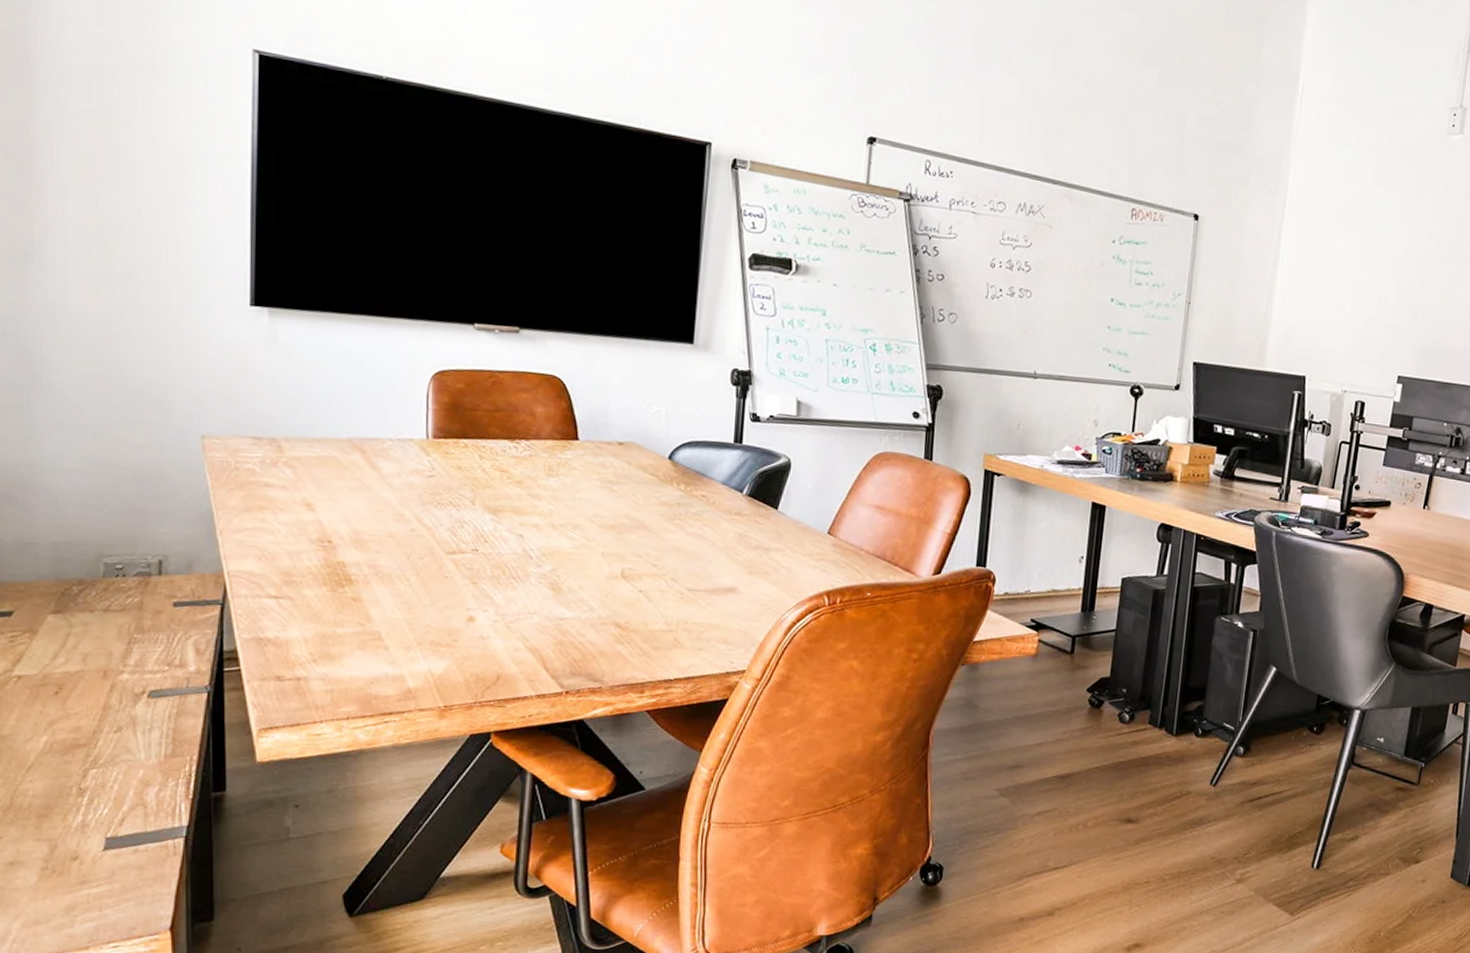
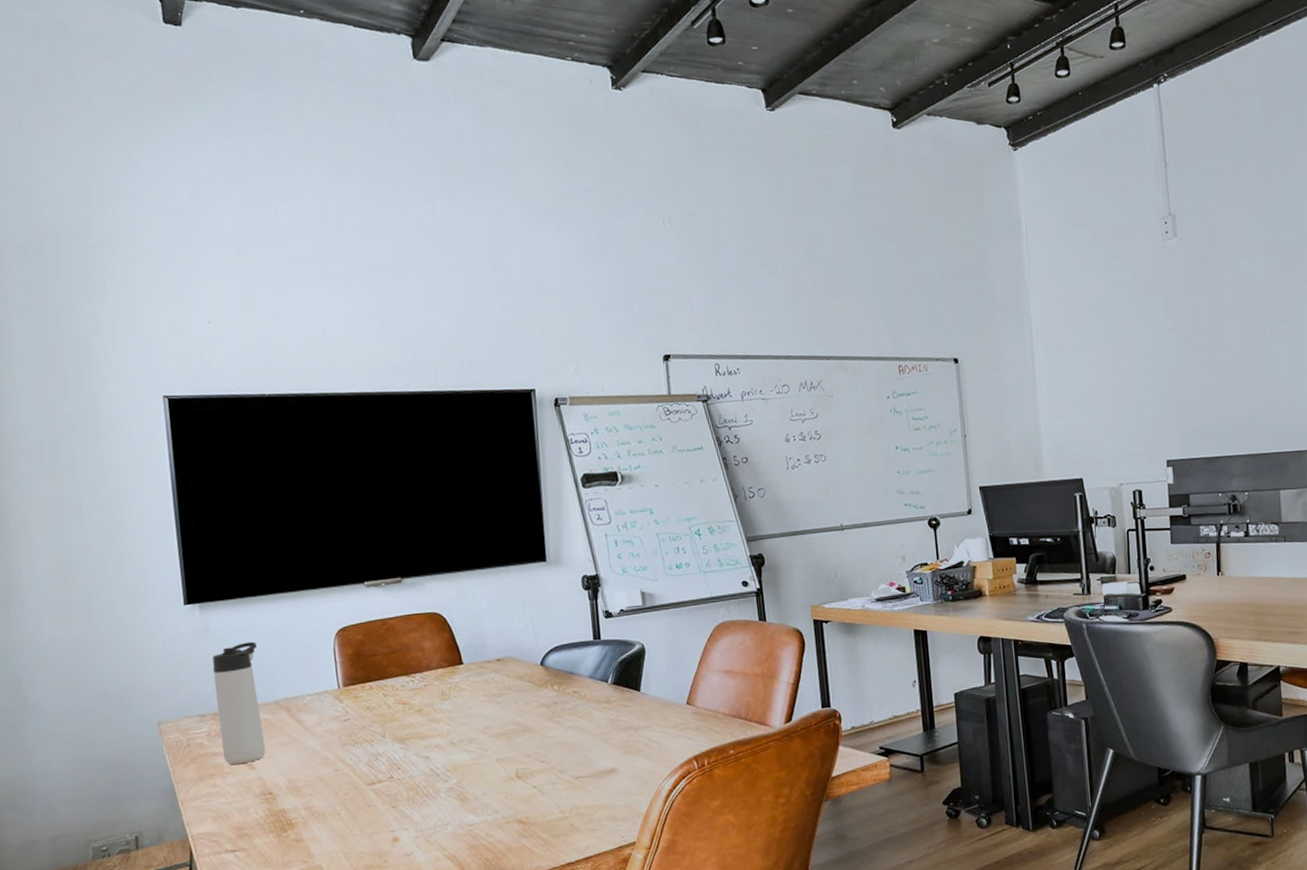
thermos bottle: none [276,364,334,502] -> present [212,641,266,765]

